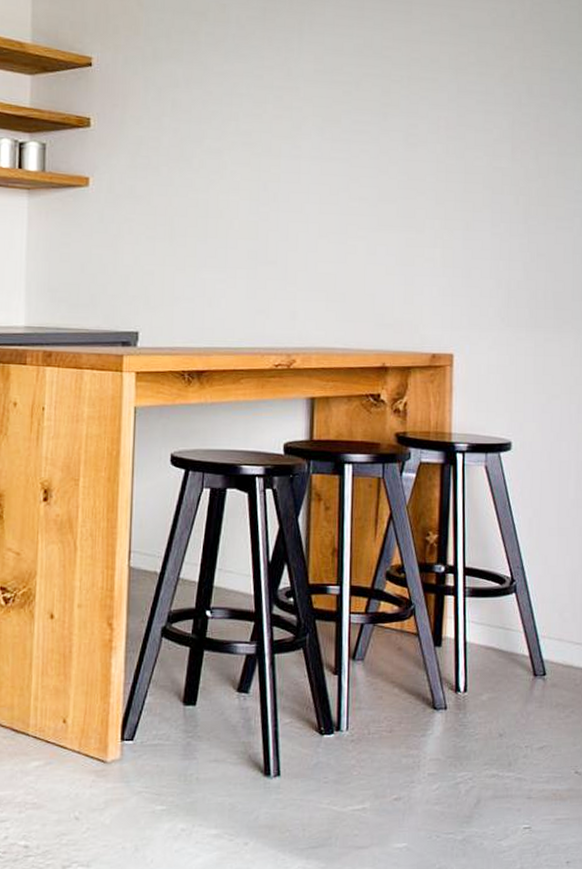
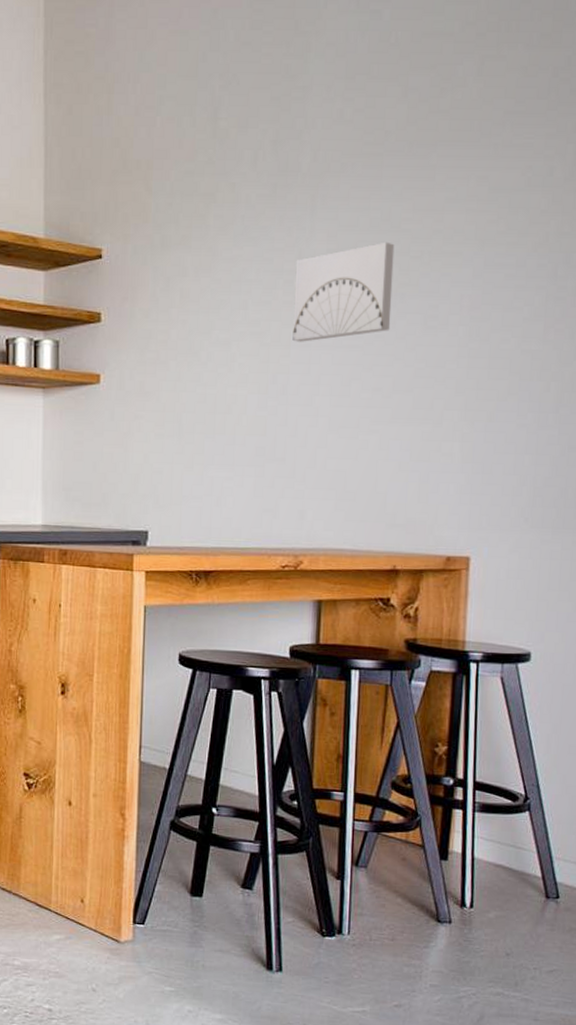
wall art: none [282,66,377,153] -> present [292,242,395,342]

